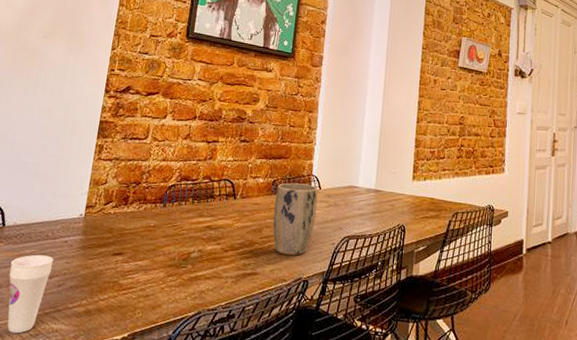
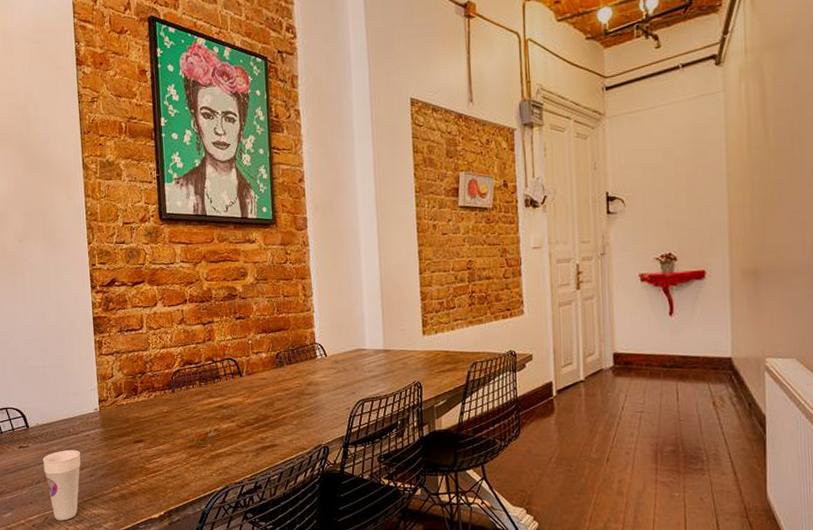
plant pot: present [272,183,318,256] -> none [281,353,326,424]

